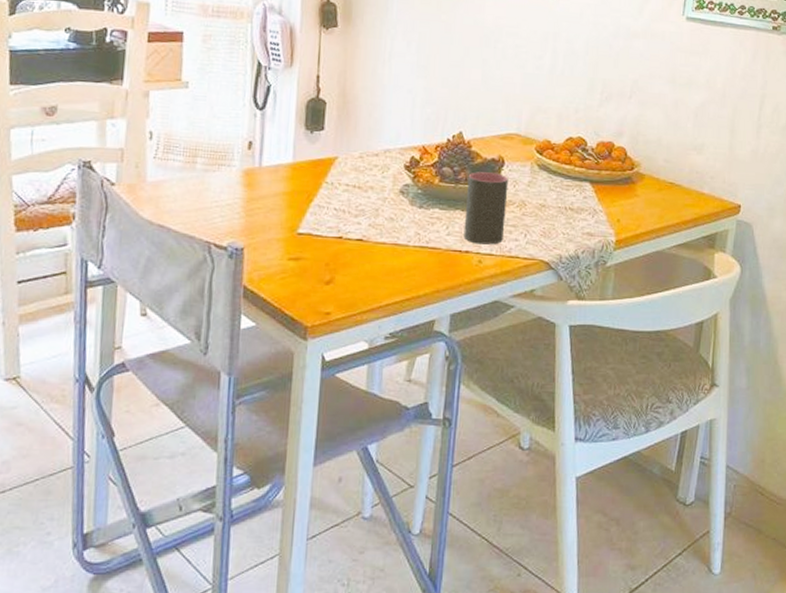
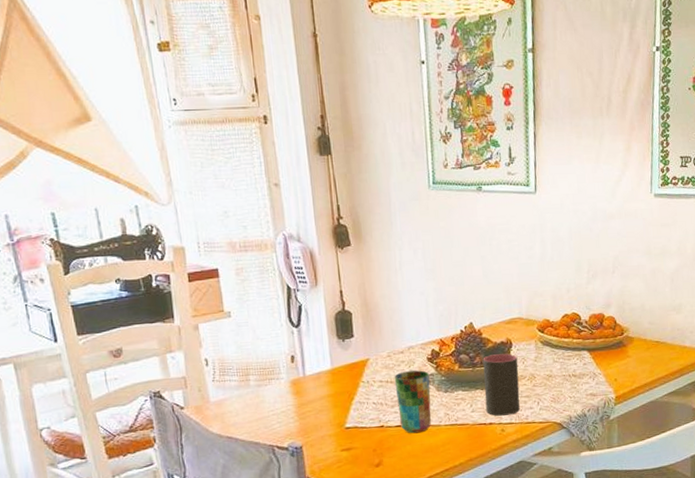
cup: none [362,177,404,252] -> present [394,370,431,434]

